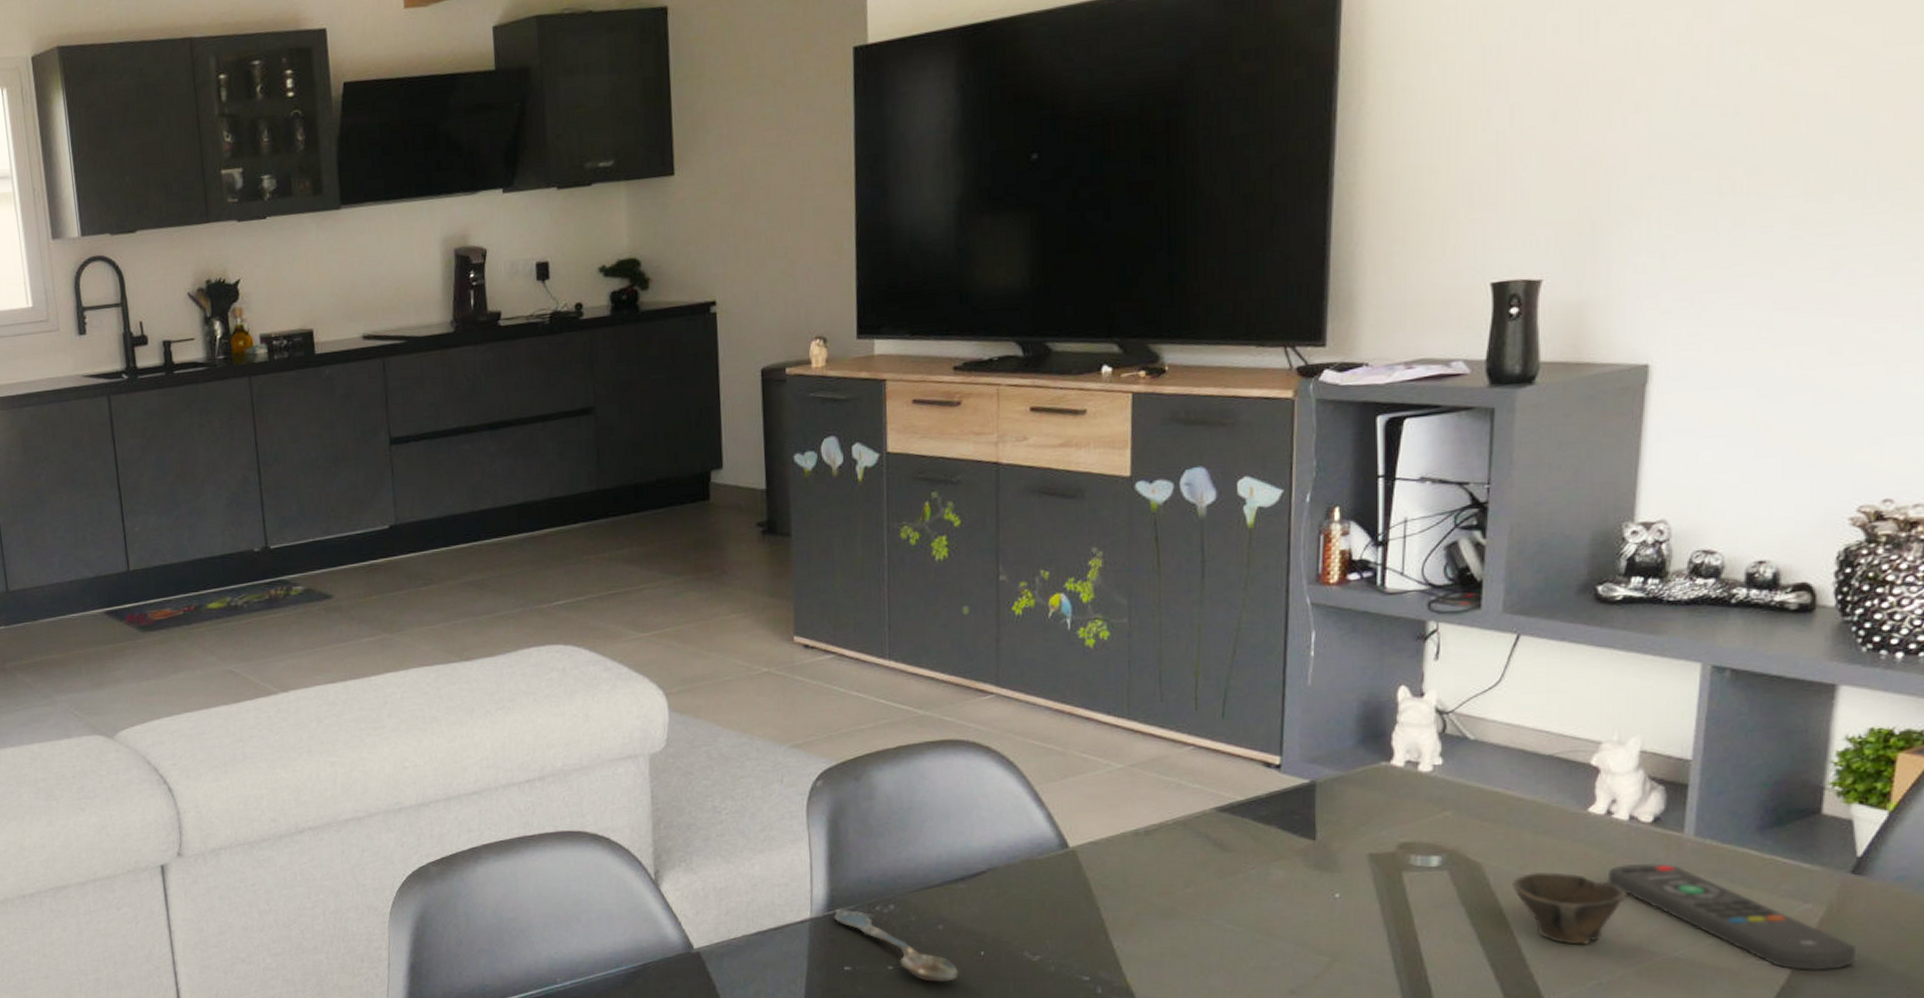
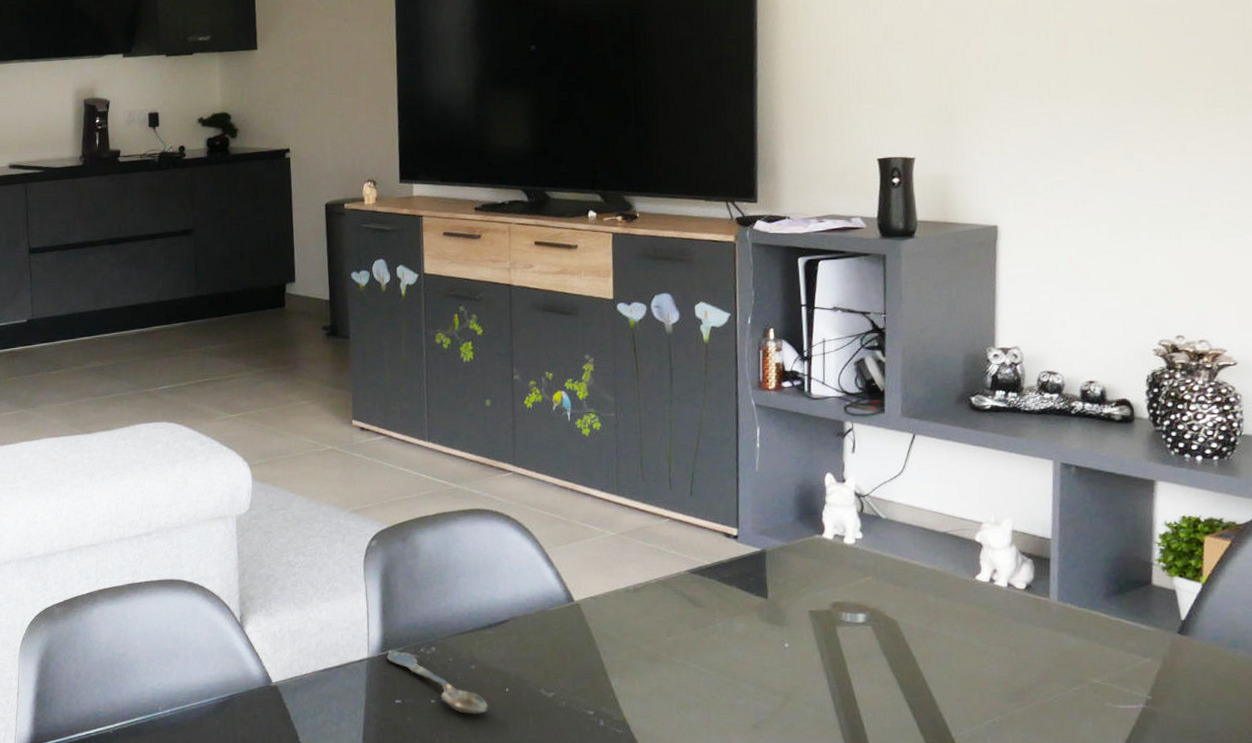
cup: present [1512,872,1628,945] -> none [921,628,1011,689]
remote control: present [1607,864,1857,971] -> none [994,623,1188,714]

